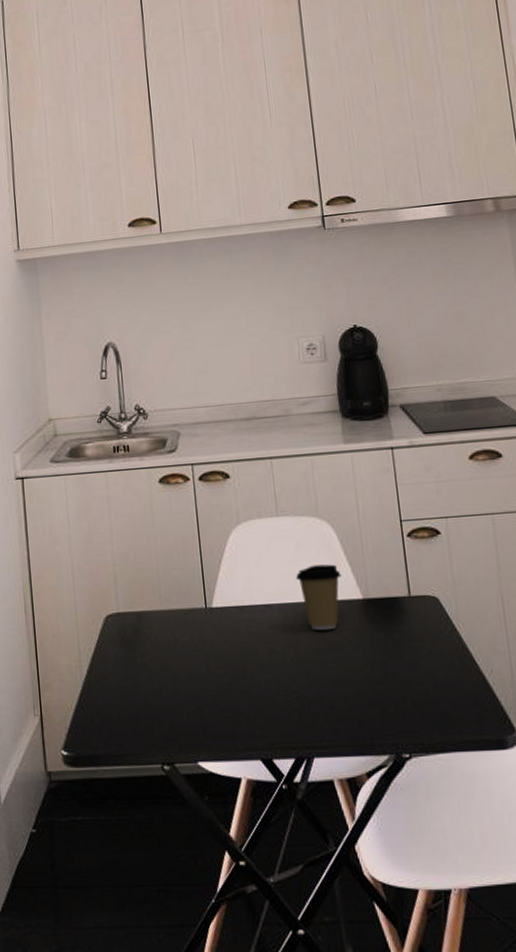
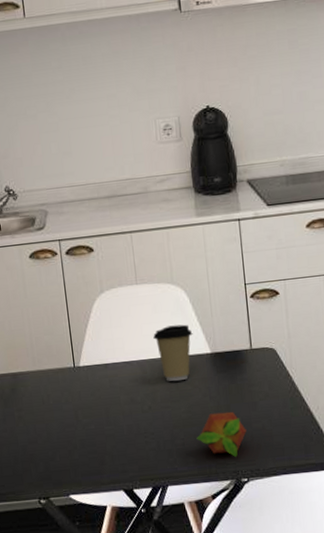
fruit: none [347,670,407,728] -> present [196,411,247,458]

